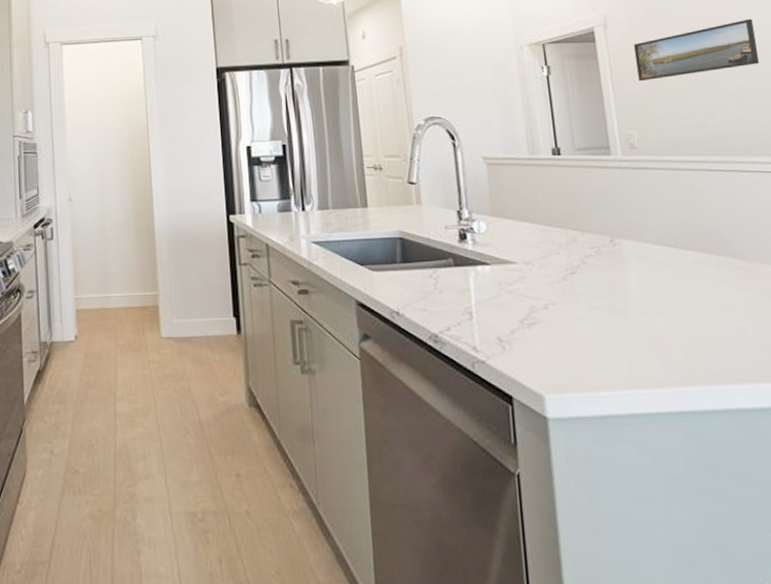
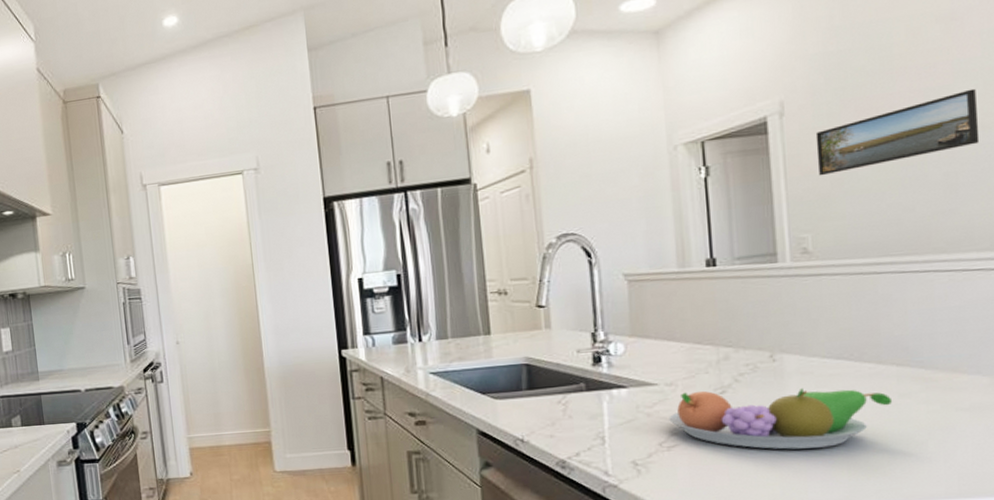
fruit bowl: none [528,270,715,330] -> present [669,388,893,450]

